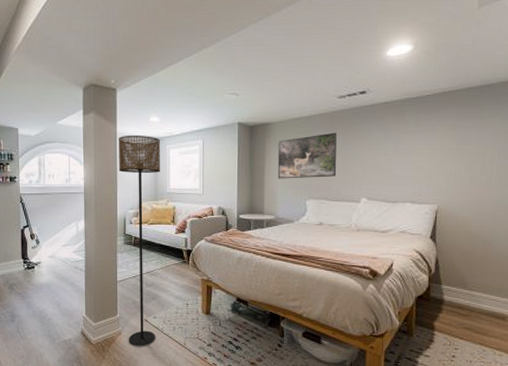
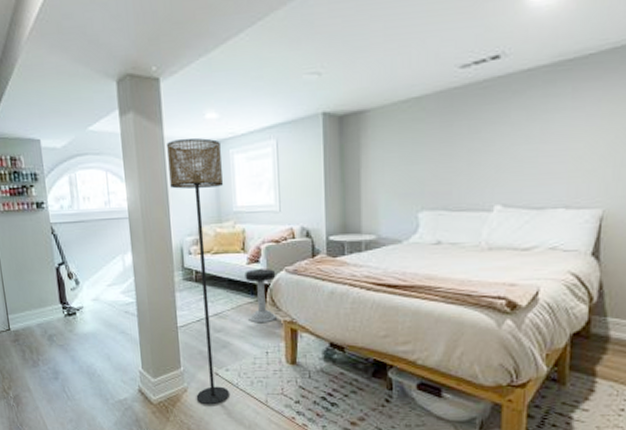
stool: none [173,238,198,281] -> present [245,269,277,323]
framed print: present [277,132,337,179] -> none [377,116,459,186]

